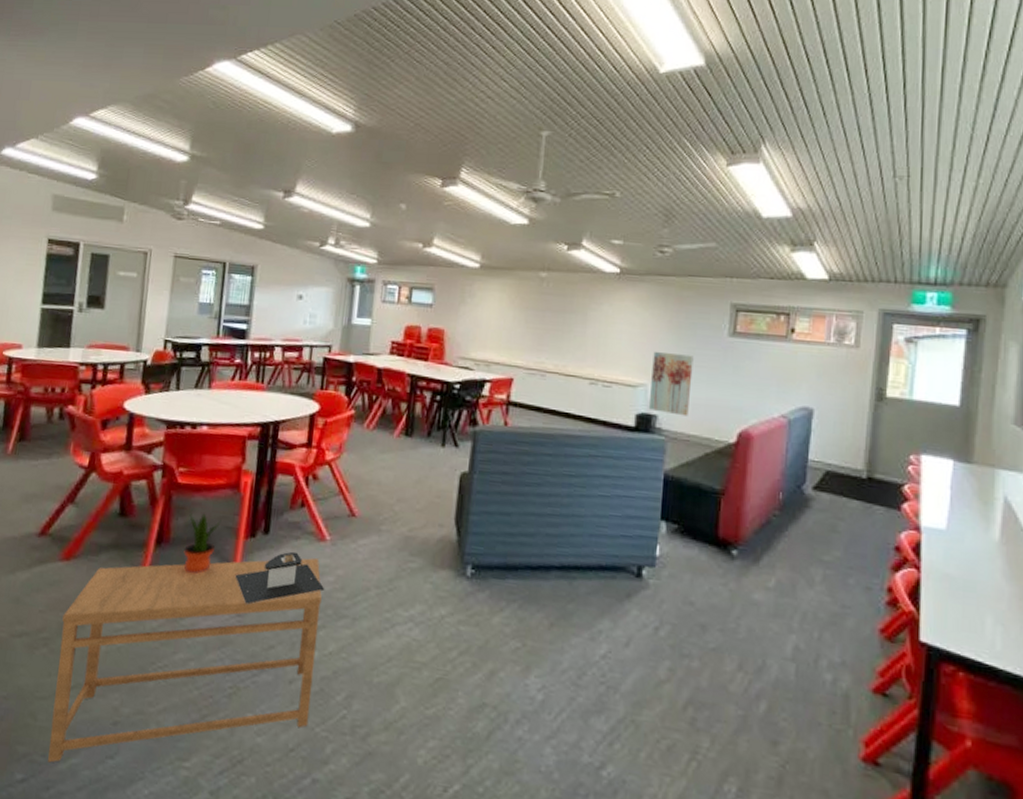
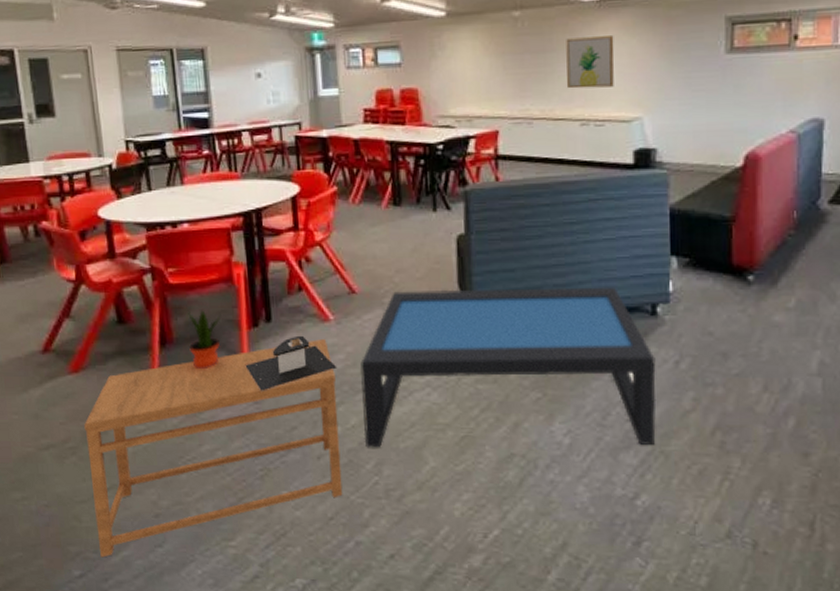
coffee table: none [338,520,636,713] -> present [360,287,657,448]
wall art: none [582,303,629,353] -> present [566,36,615,89]
wall art: present [648,351,694,417] -> none [645,80,691,146]

